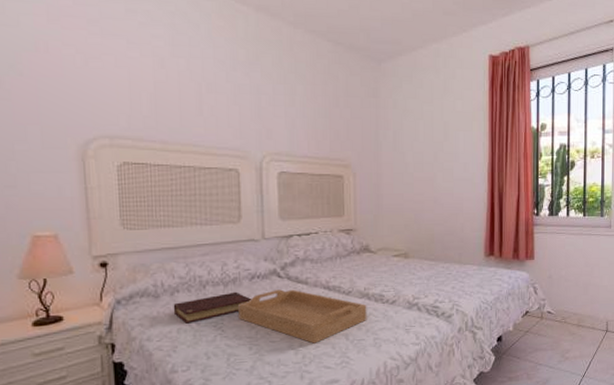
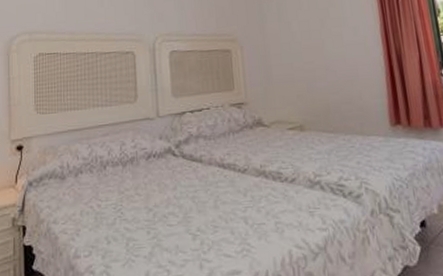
book: present [173,291,251,324] -> none [77,171,148,206]
serving tray: present [238,289,367,344] -> none [136,168,266,228]

